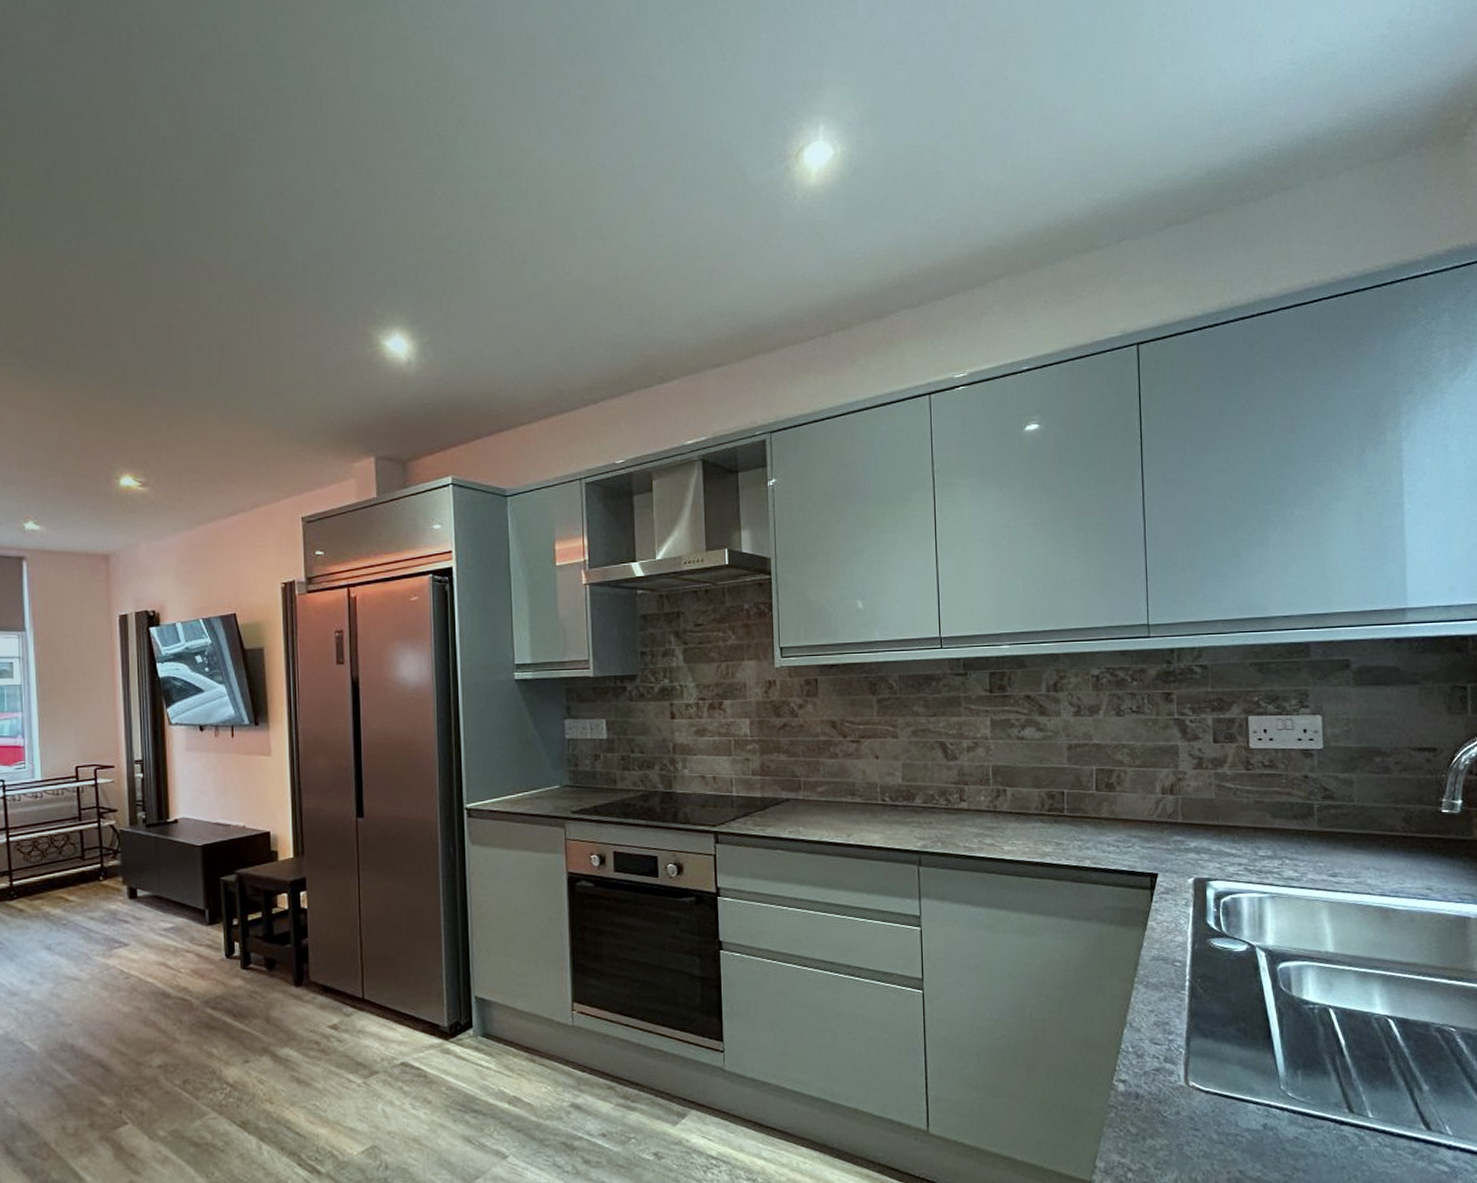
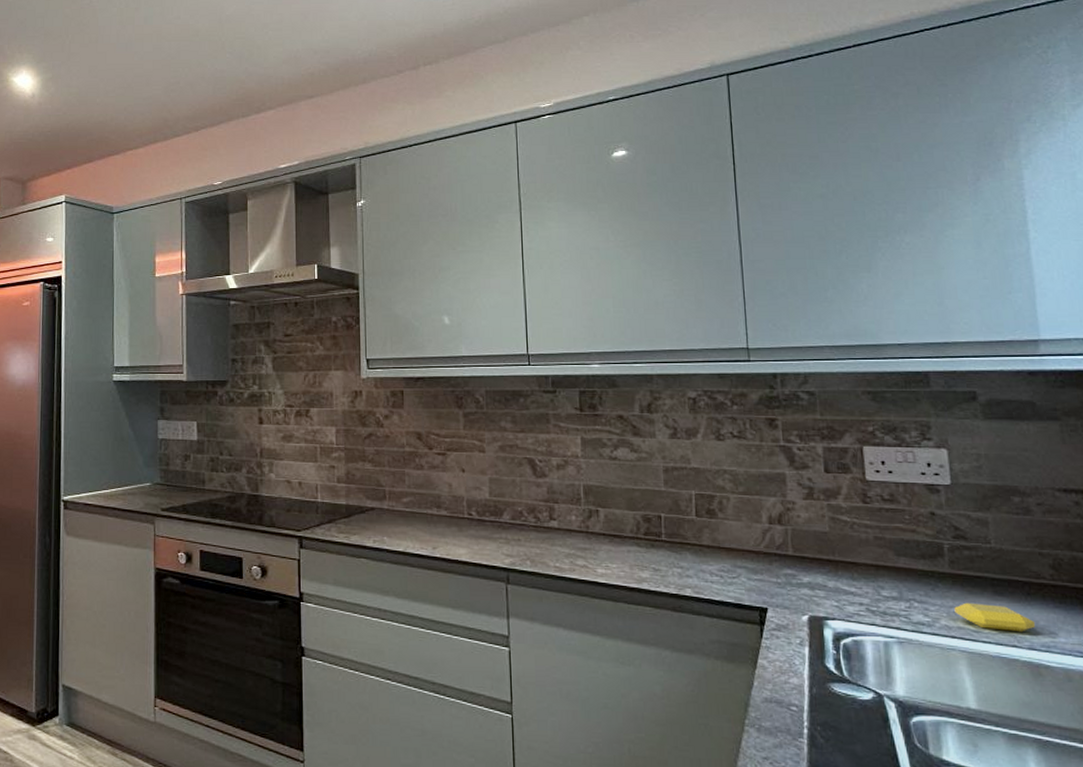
soap bar: none [1320,857,1387,881] -> present [954,602,1036,632]

